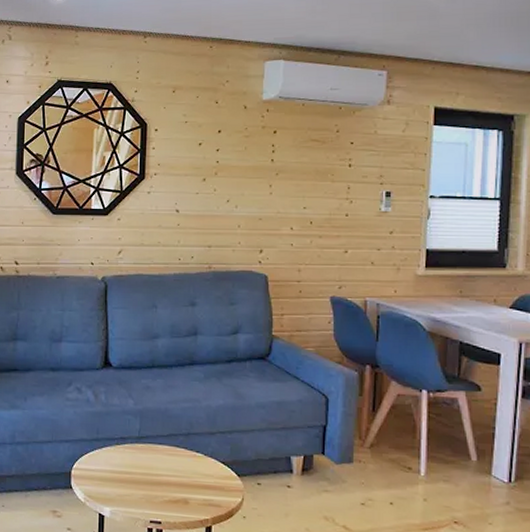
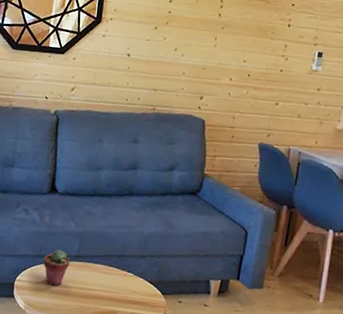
potted succulent: none [101,431,132,473] -> present [43,249,70,286]

